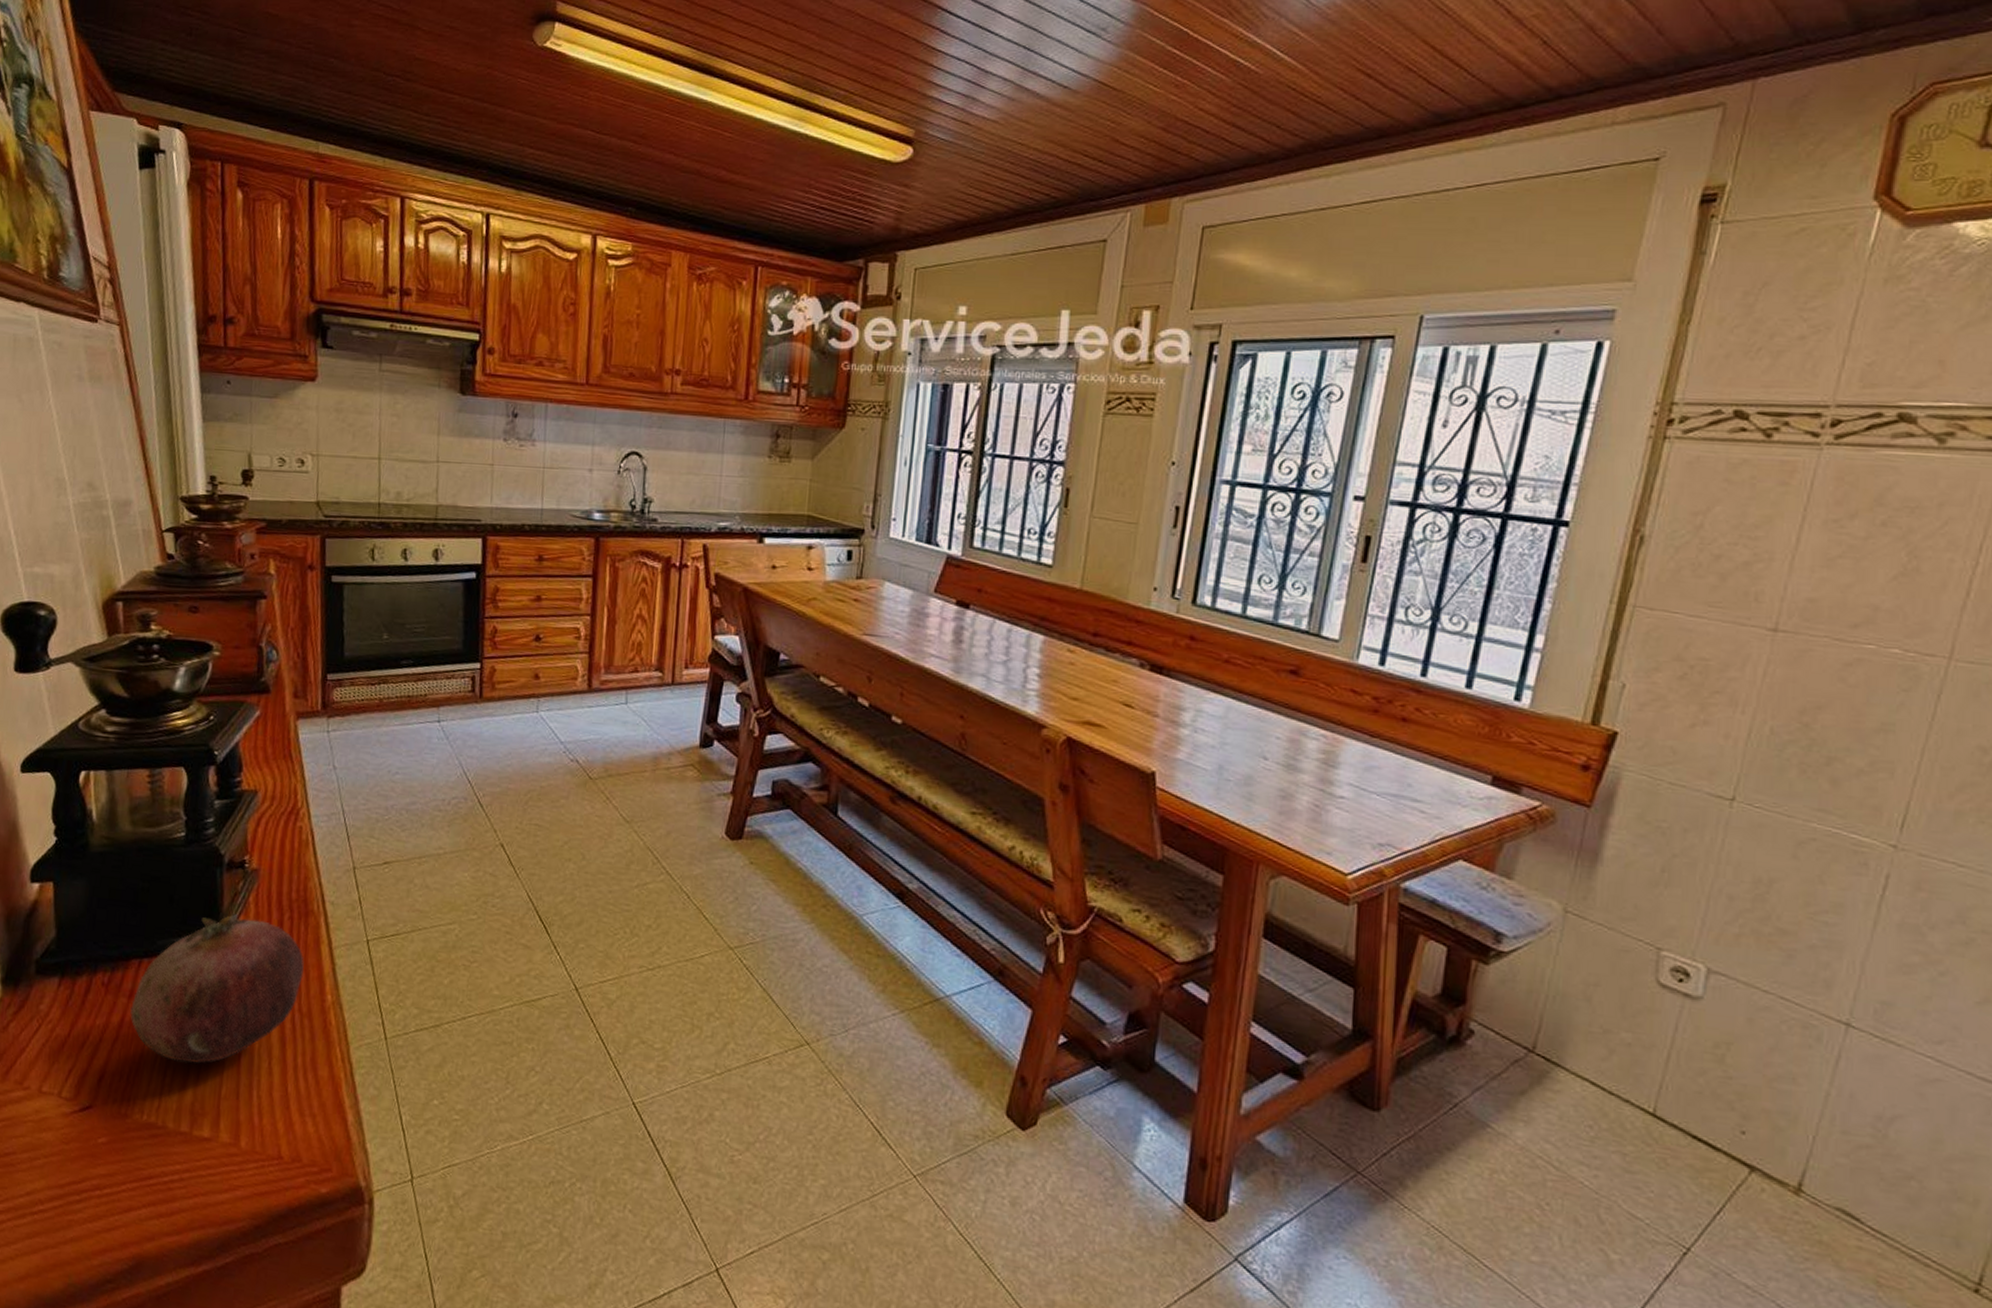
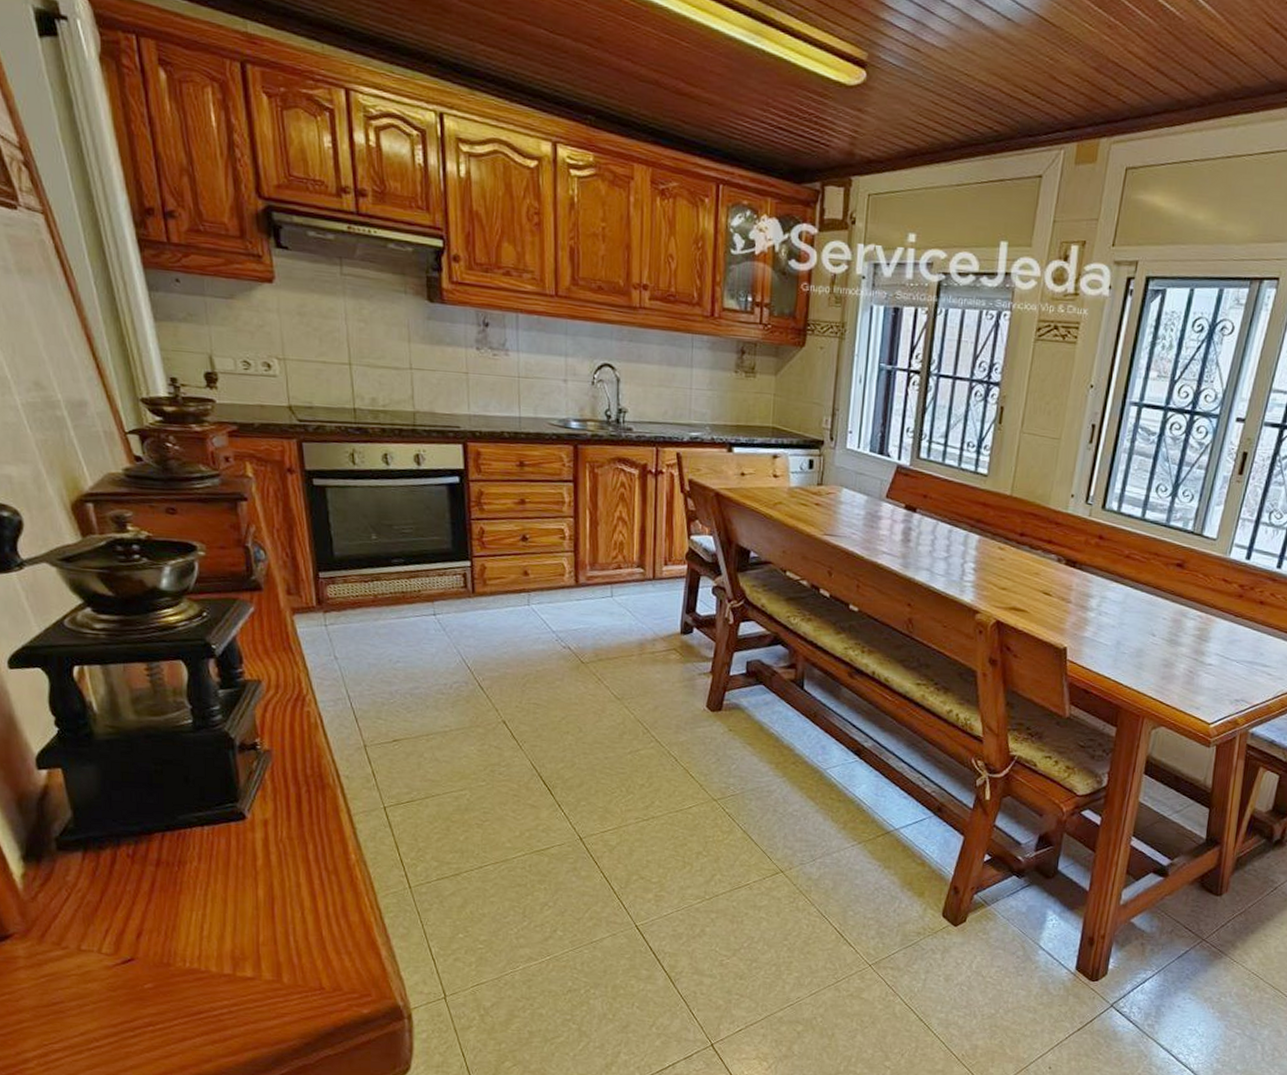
fruit: present [130,914,305,1065] -> none [159,790,327,919]

